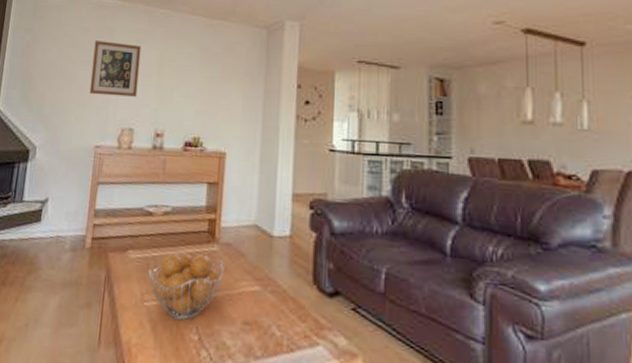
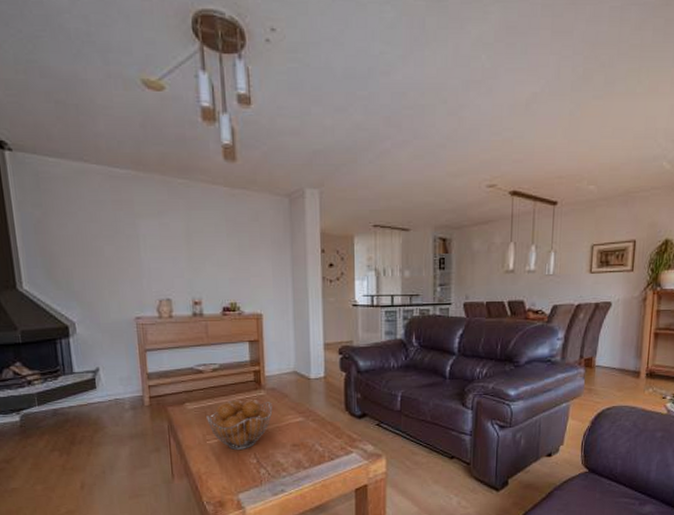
wall art: present [89,41,142,97] -> none [114,214,169,269]

